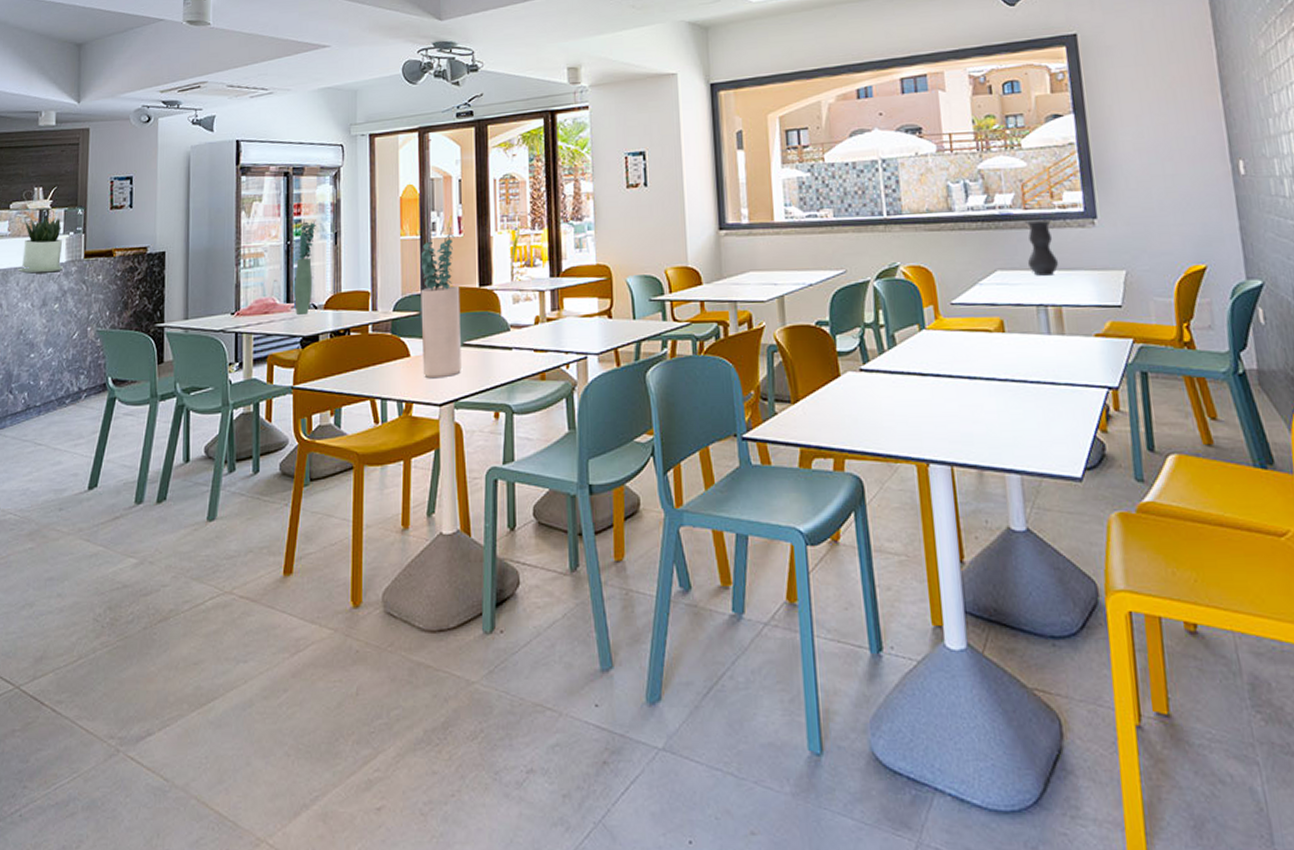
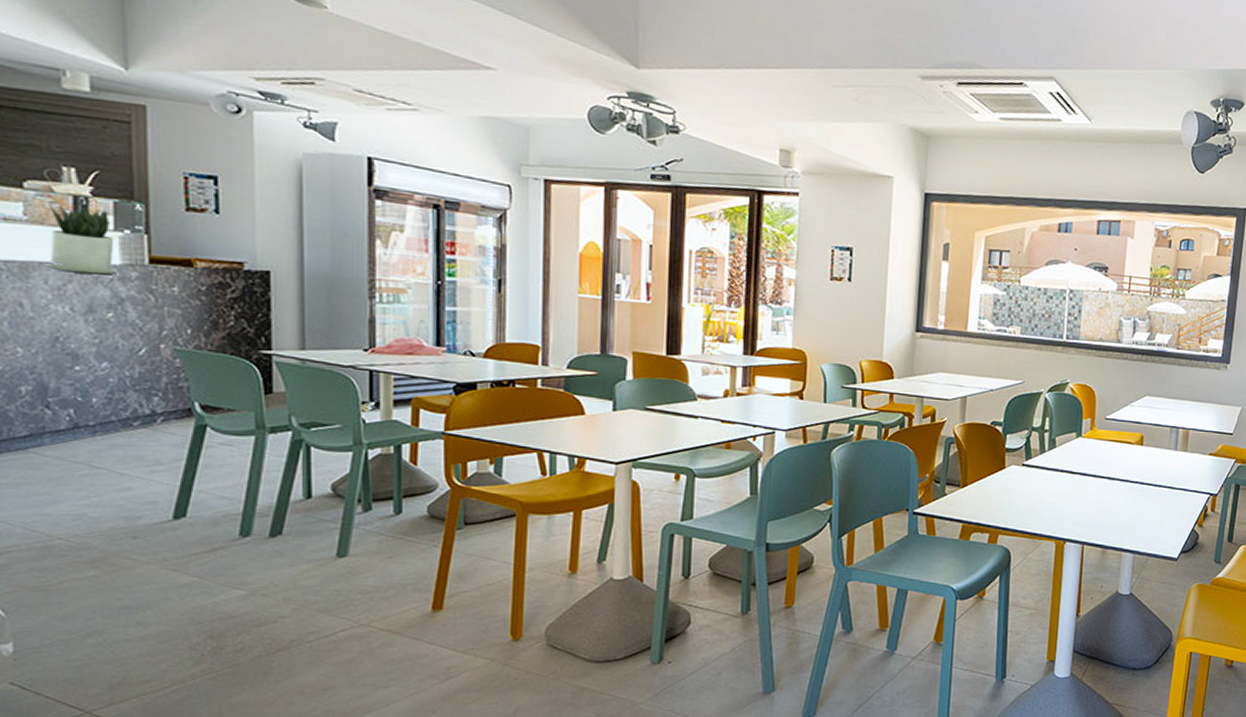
vase: present [293,219,316,316] -> none [445,259,475,362]
vase: present [420,227,461,379] -> none [598,292,645,438]
vase: present [1026,219,1059,276] -> none [1170,358,1195,405]

